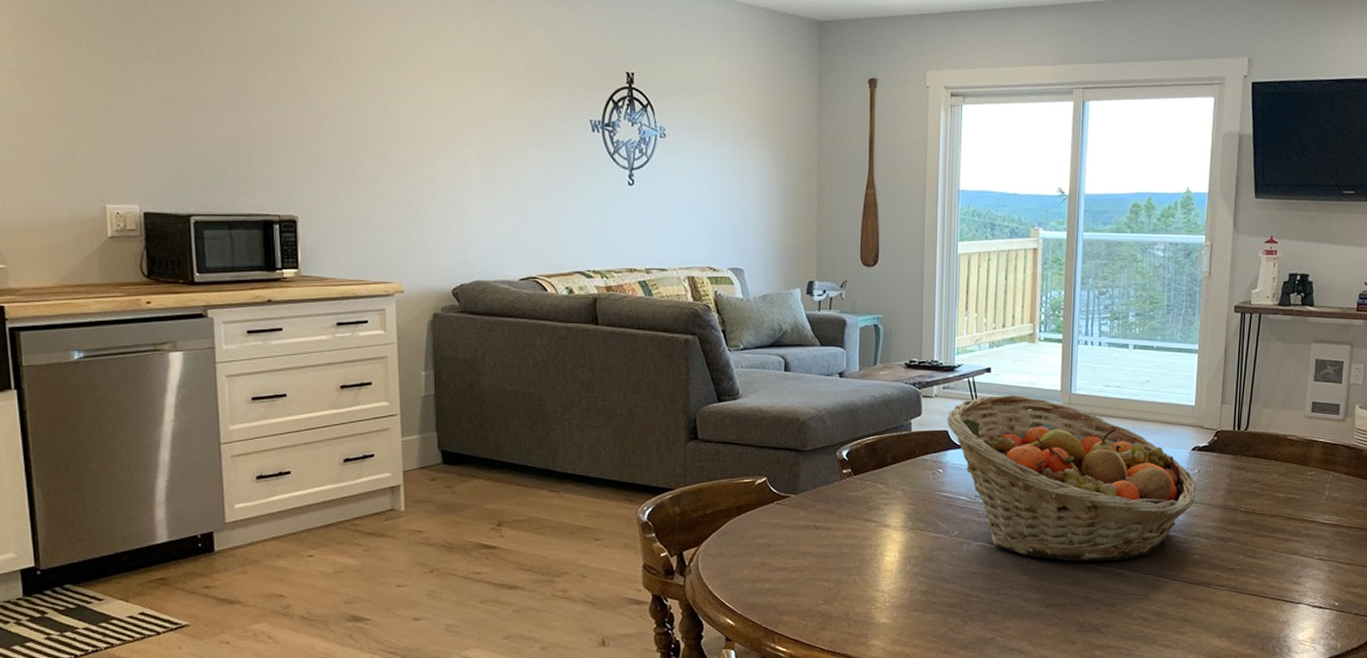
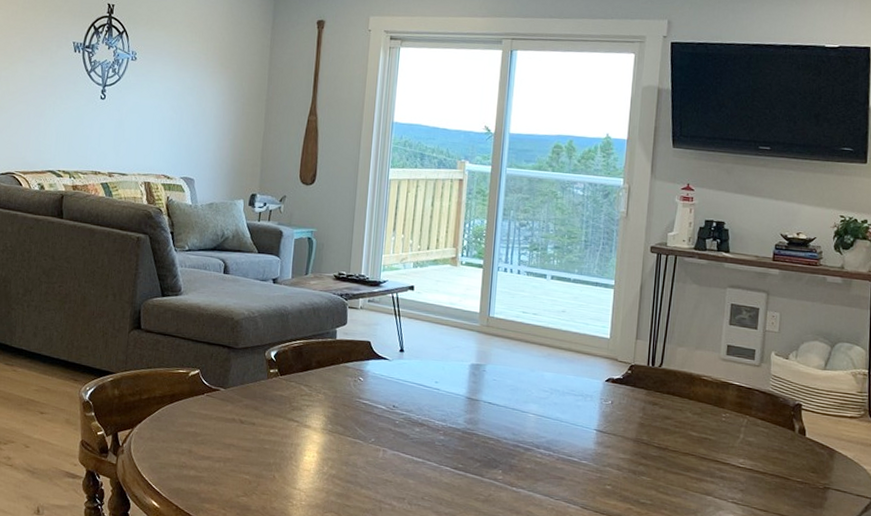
fruit basket: present [947,394,1197,562] -> none [370,312,610,484]

